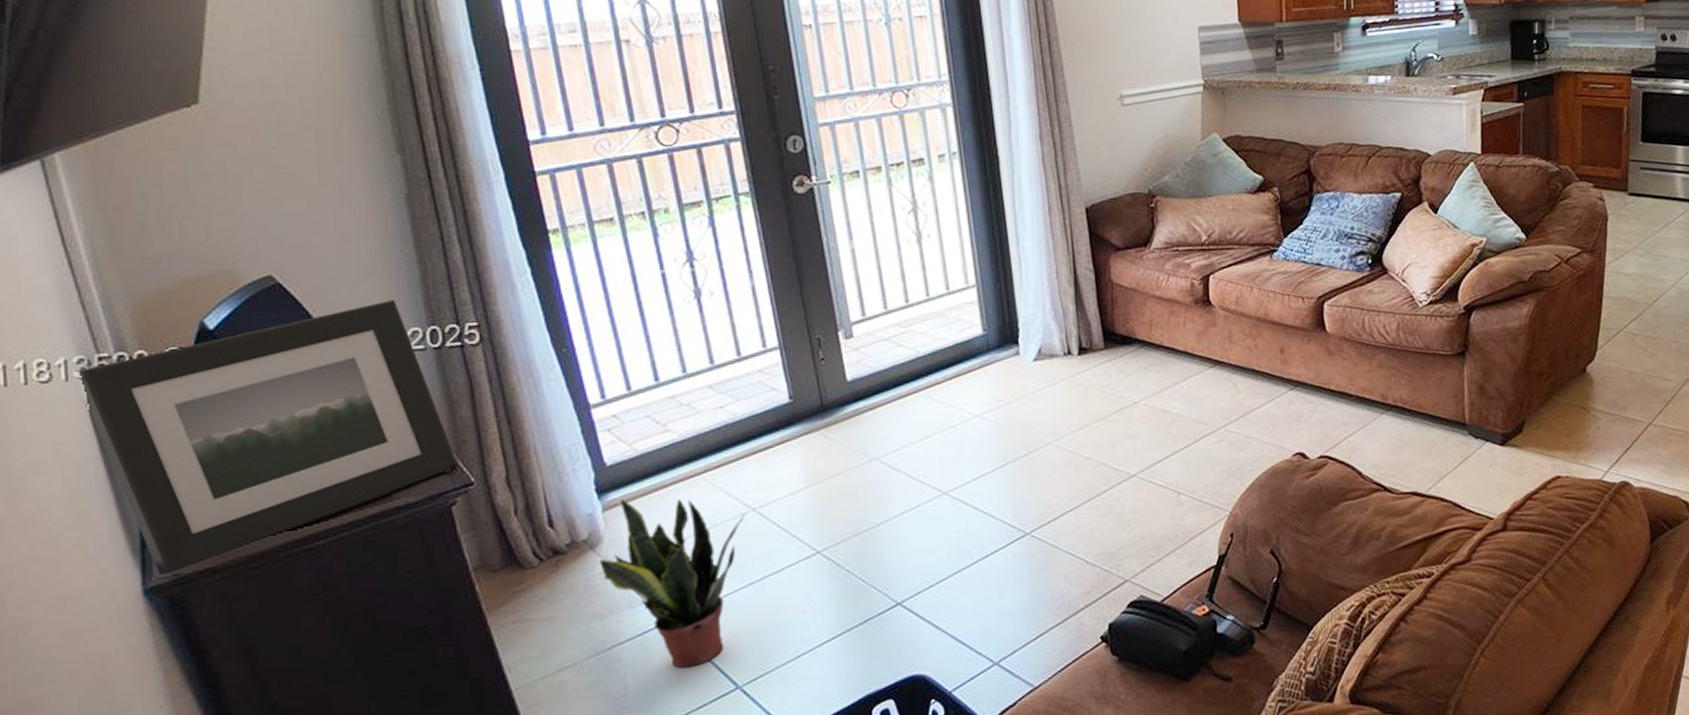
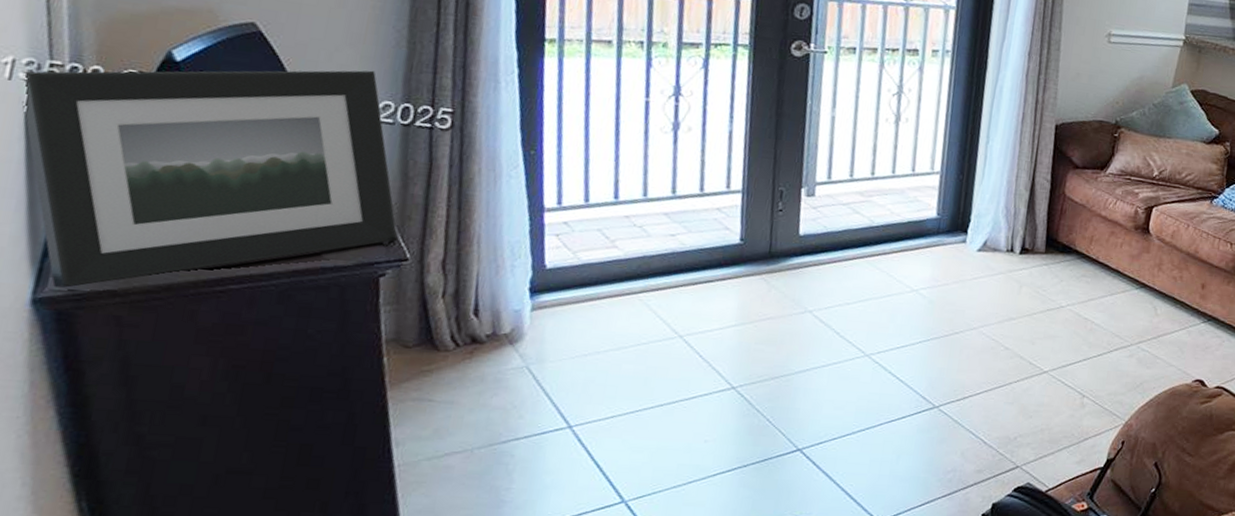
potted plant: present [599,498,745,668] -> none [515,302,671,475]

